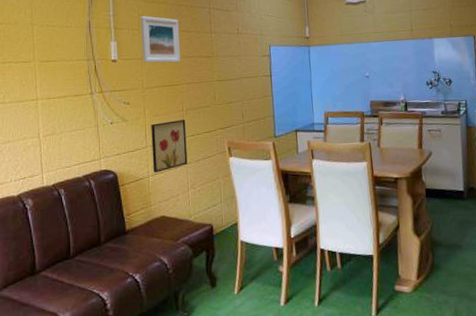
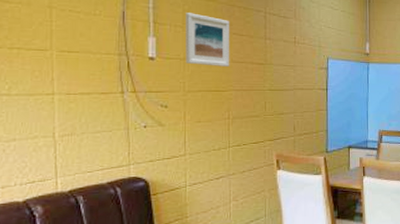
wall art: present [151,119,188,173] -> none [191,127,231,183]

